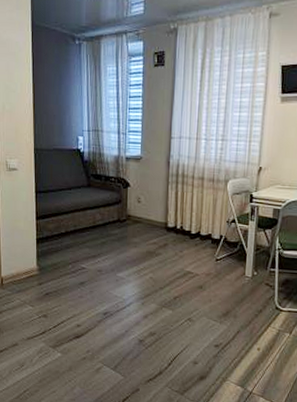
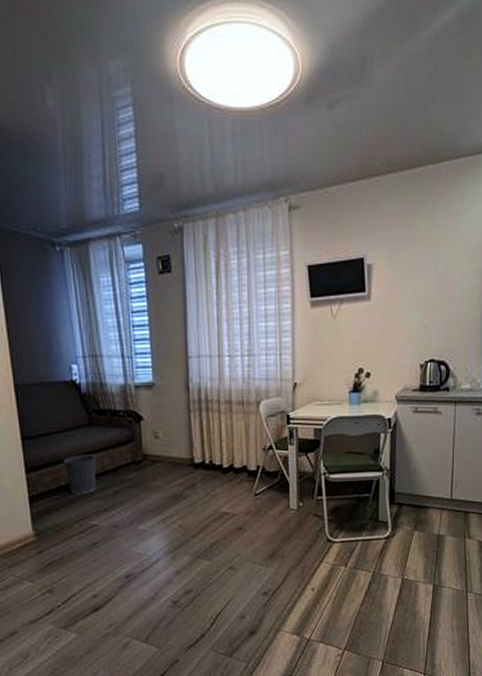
wastebasket: none [65,210,90,242] -> present [63,454,97,495]

